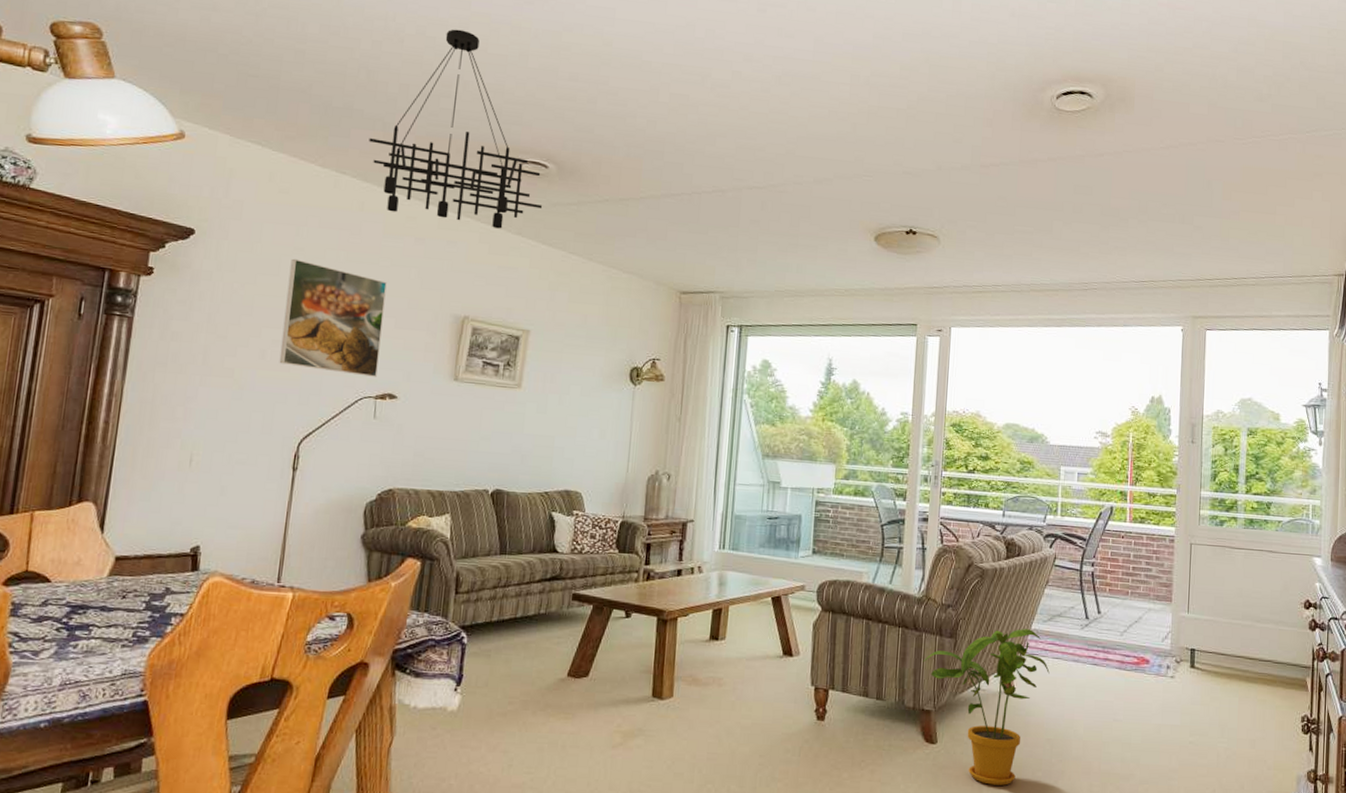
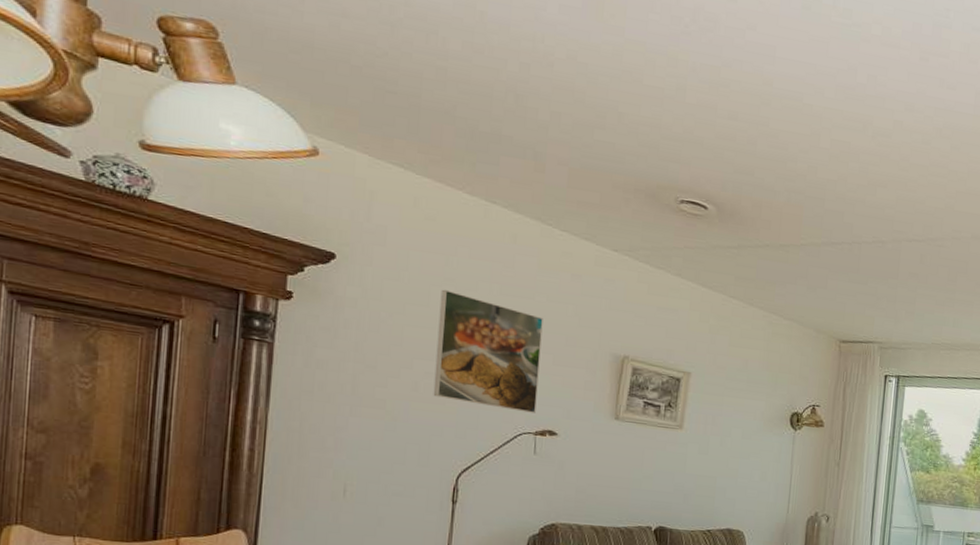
chandelier: present [369,29,543,229] -> none [519,56,703,269]

